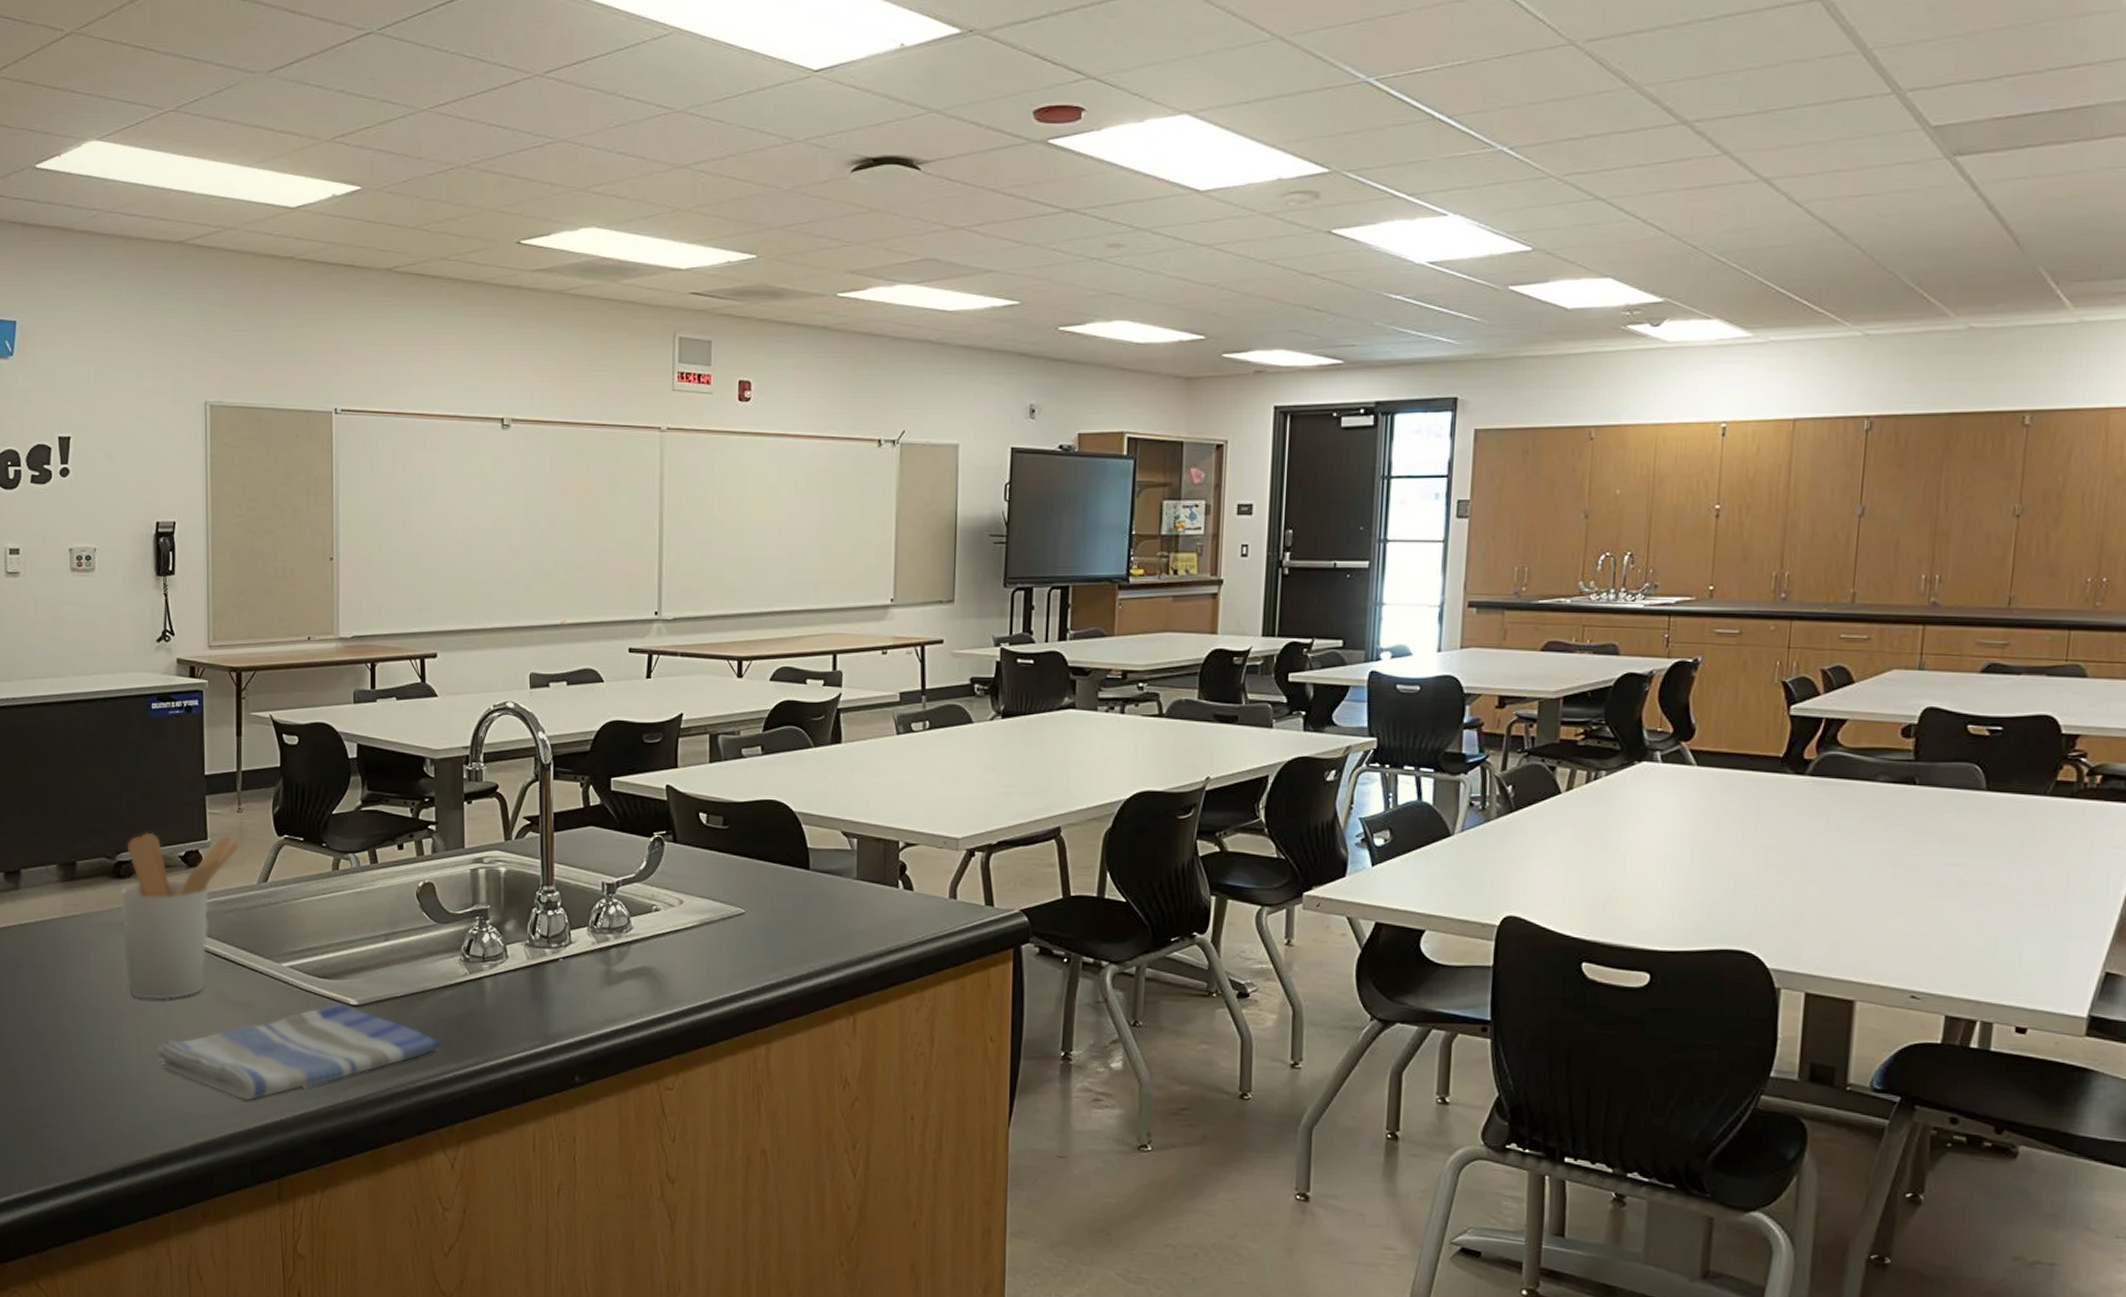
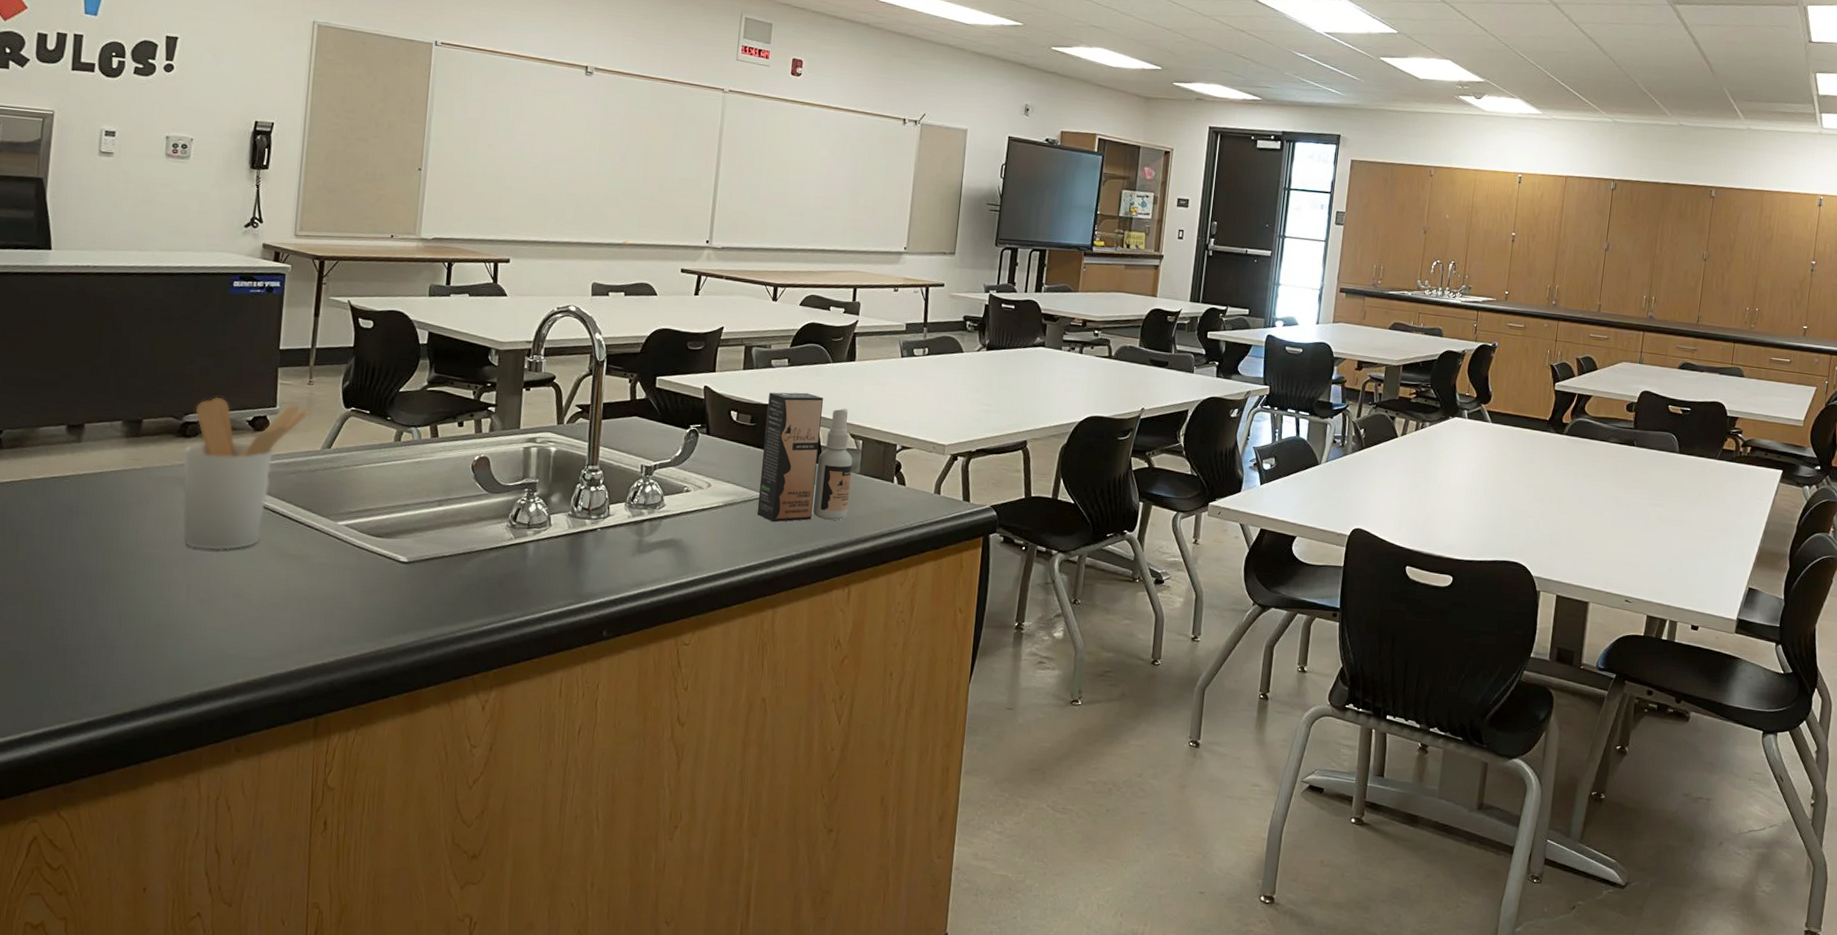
dish towel: present [156,1003,441,1101] -> none [205,559,483,645]
spray bottle: none [738,785,848,942] -> present [756,392,853,523]

